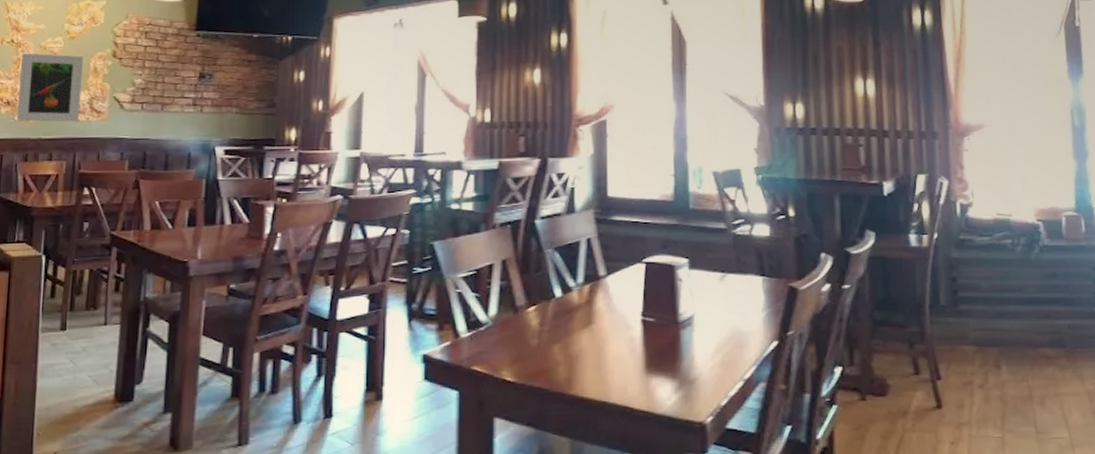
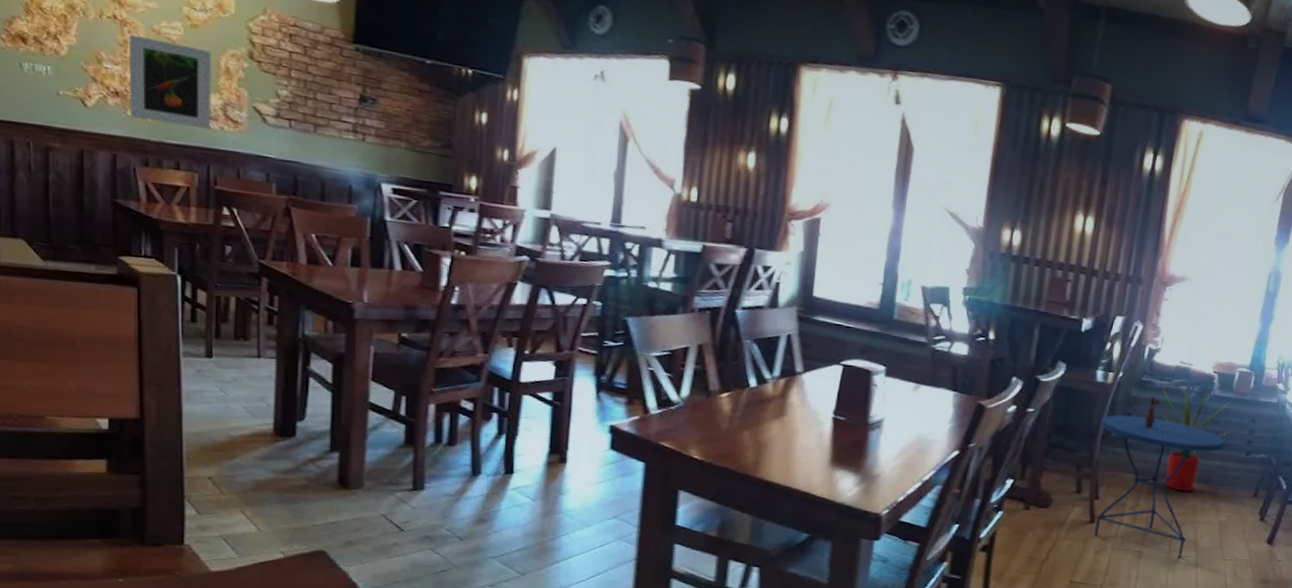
side table: none [925,256,1070,440] -> present [1095,397,1225,558]
house plant: none [984,234,1074,360] -> present [1161,384,1233,492]

